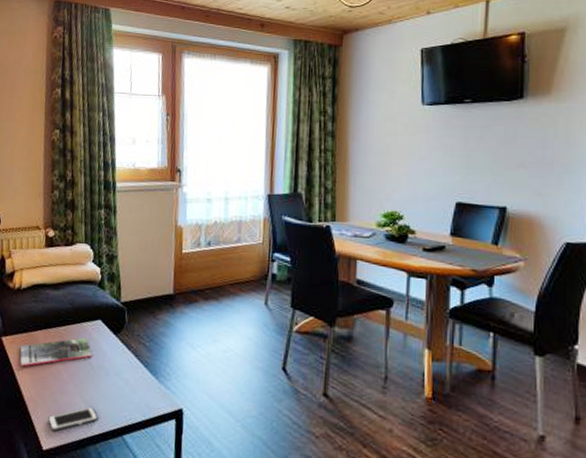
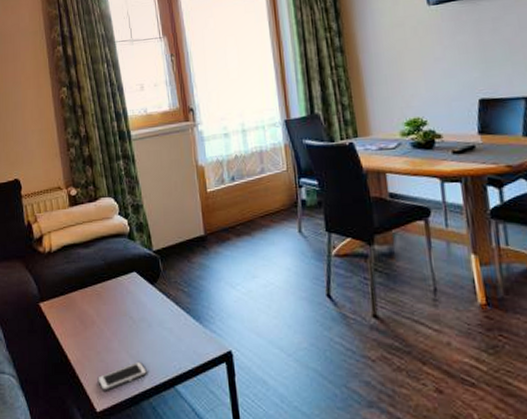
magazine: present [20,338,93,367] -> none [60,292,133,330]

